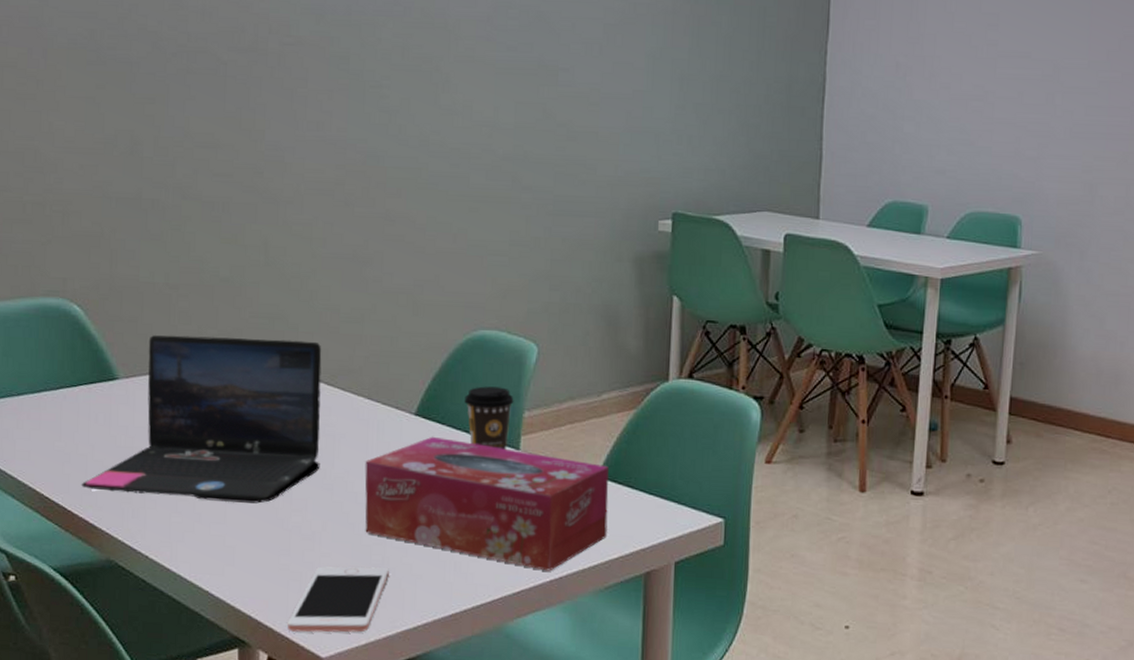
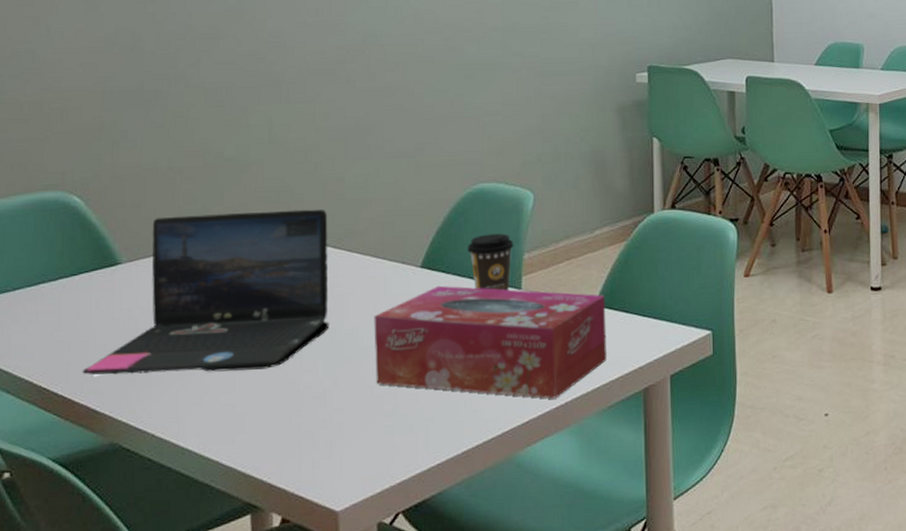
cell phone: present [288,566,389,633] -> none [301,415,401,490]

